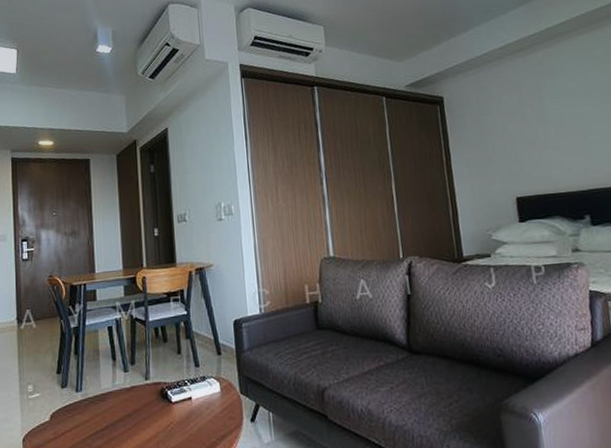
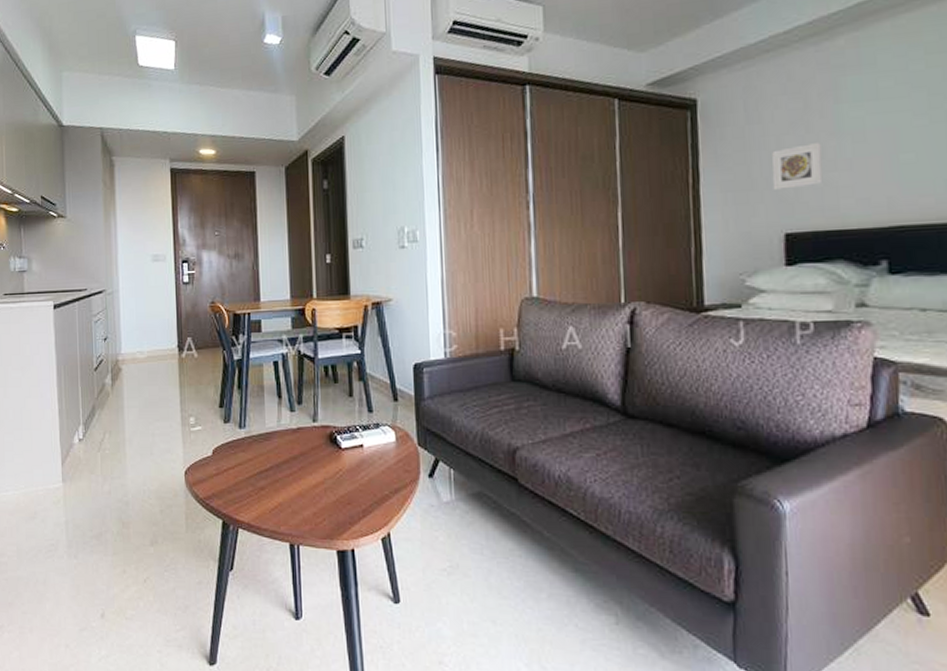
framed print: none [501,127,539,164] -> present [771,141,823,190]

